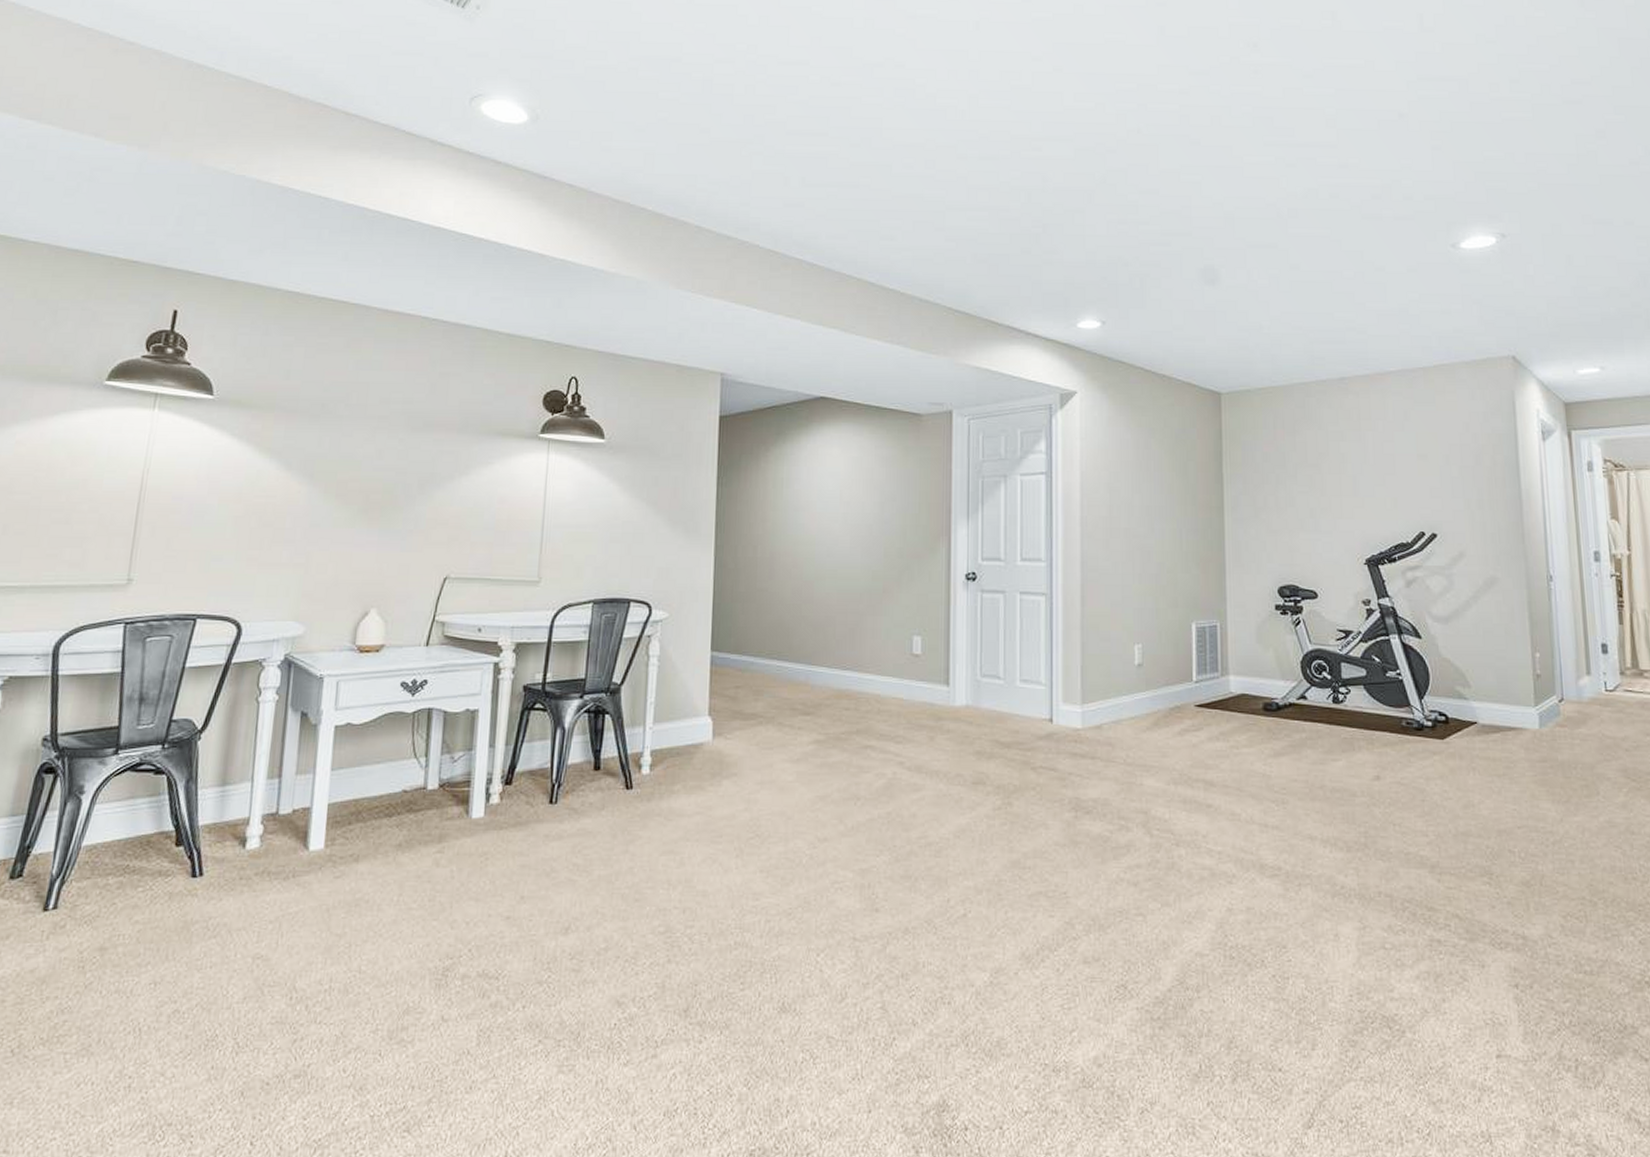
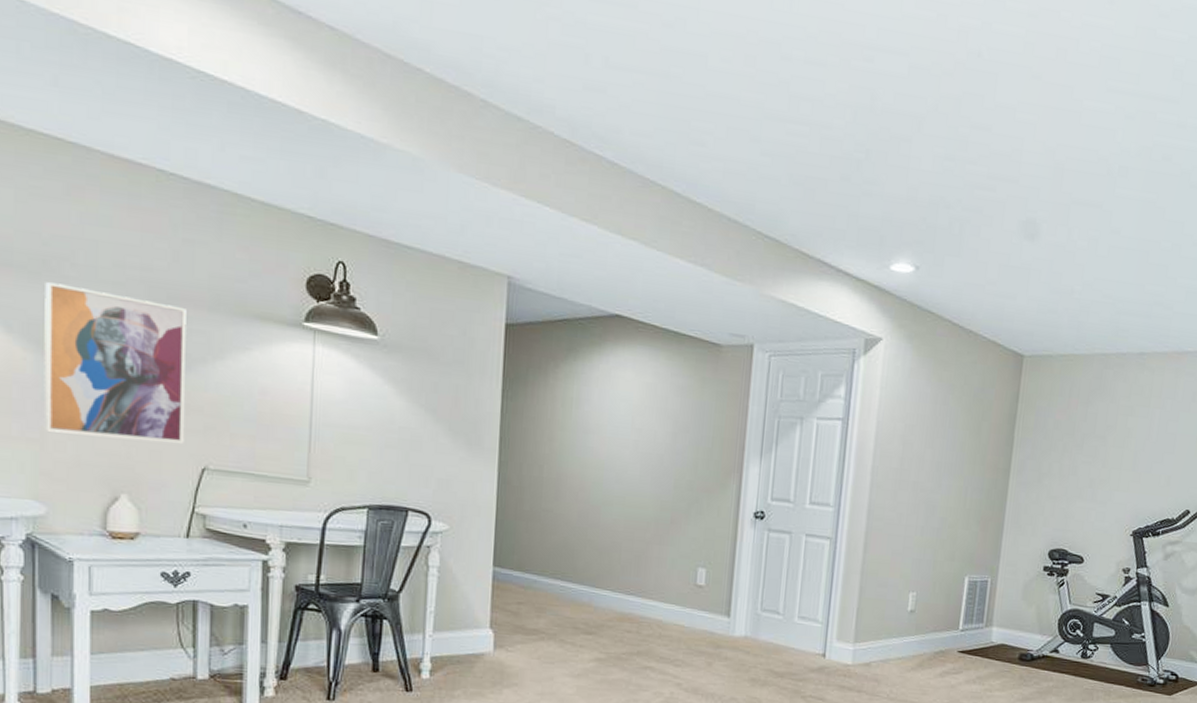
wall art: none [310,423,439,557] -> present [44,282,187,443]

